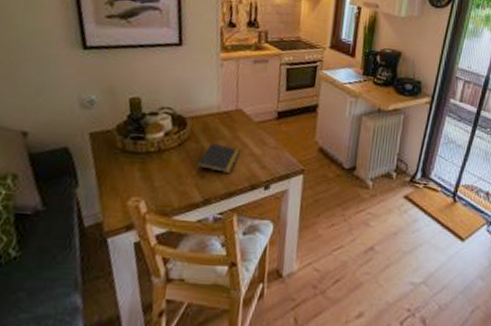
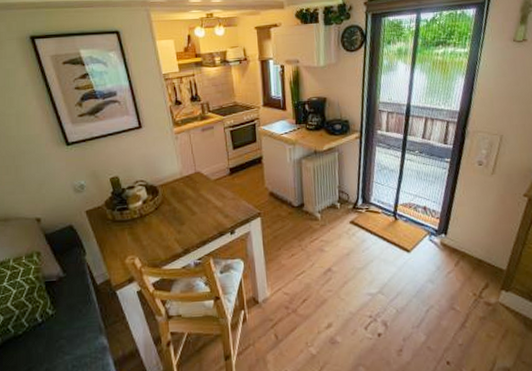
notepad: present [197,143,242,173] -> none [173,203,206,228]

